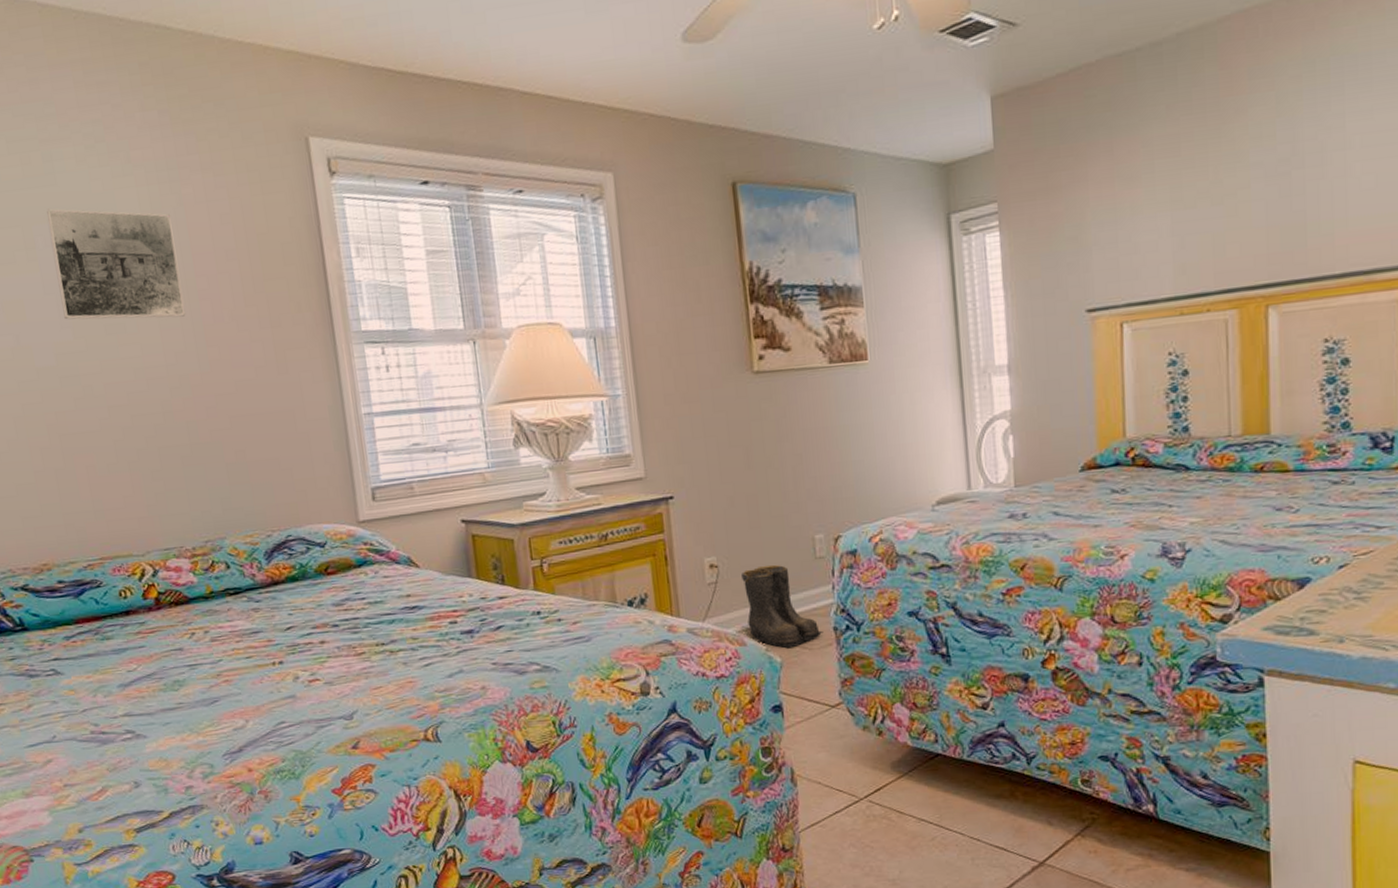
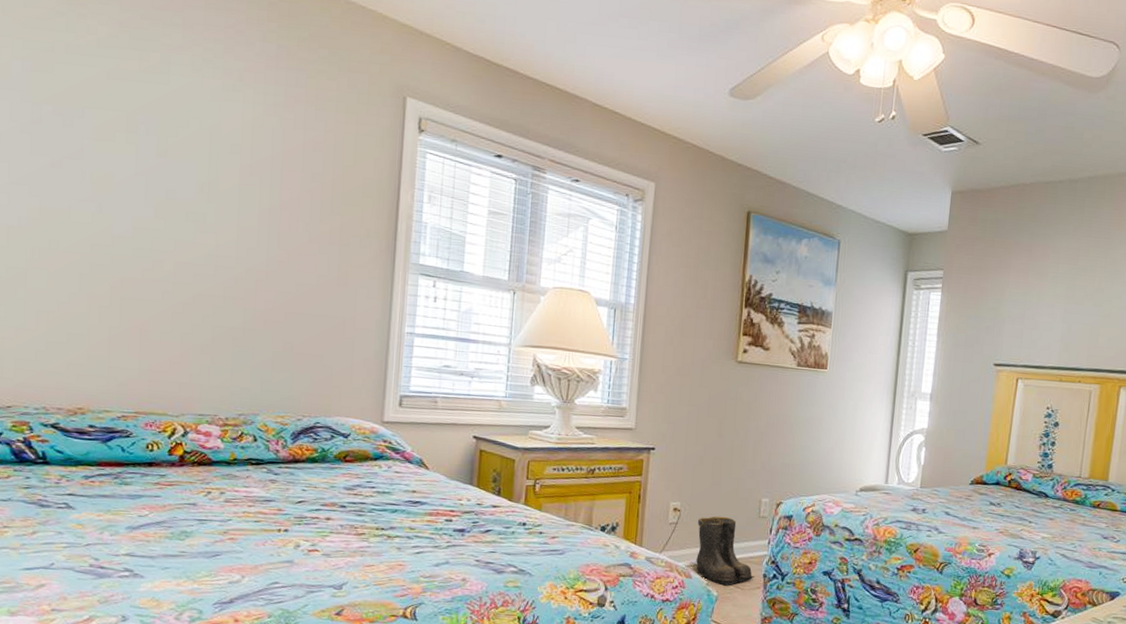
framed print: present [46,208,186,320] -> none [150,102,269,220]

